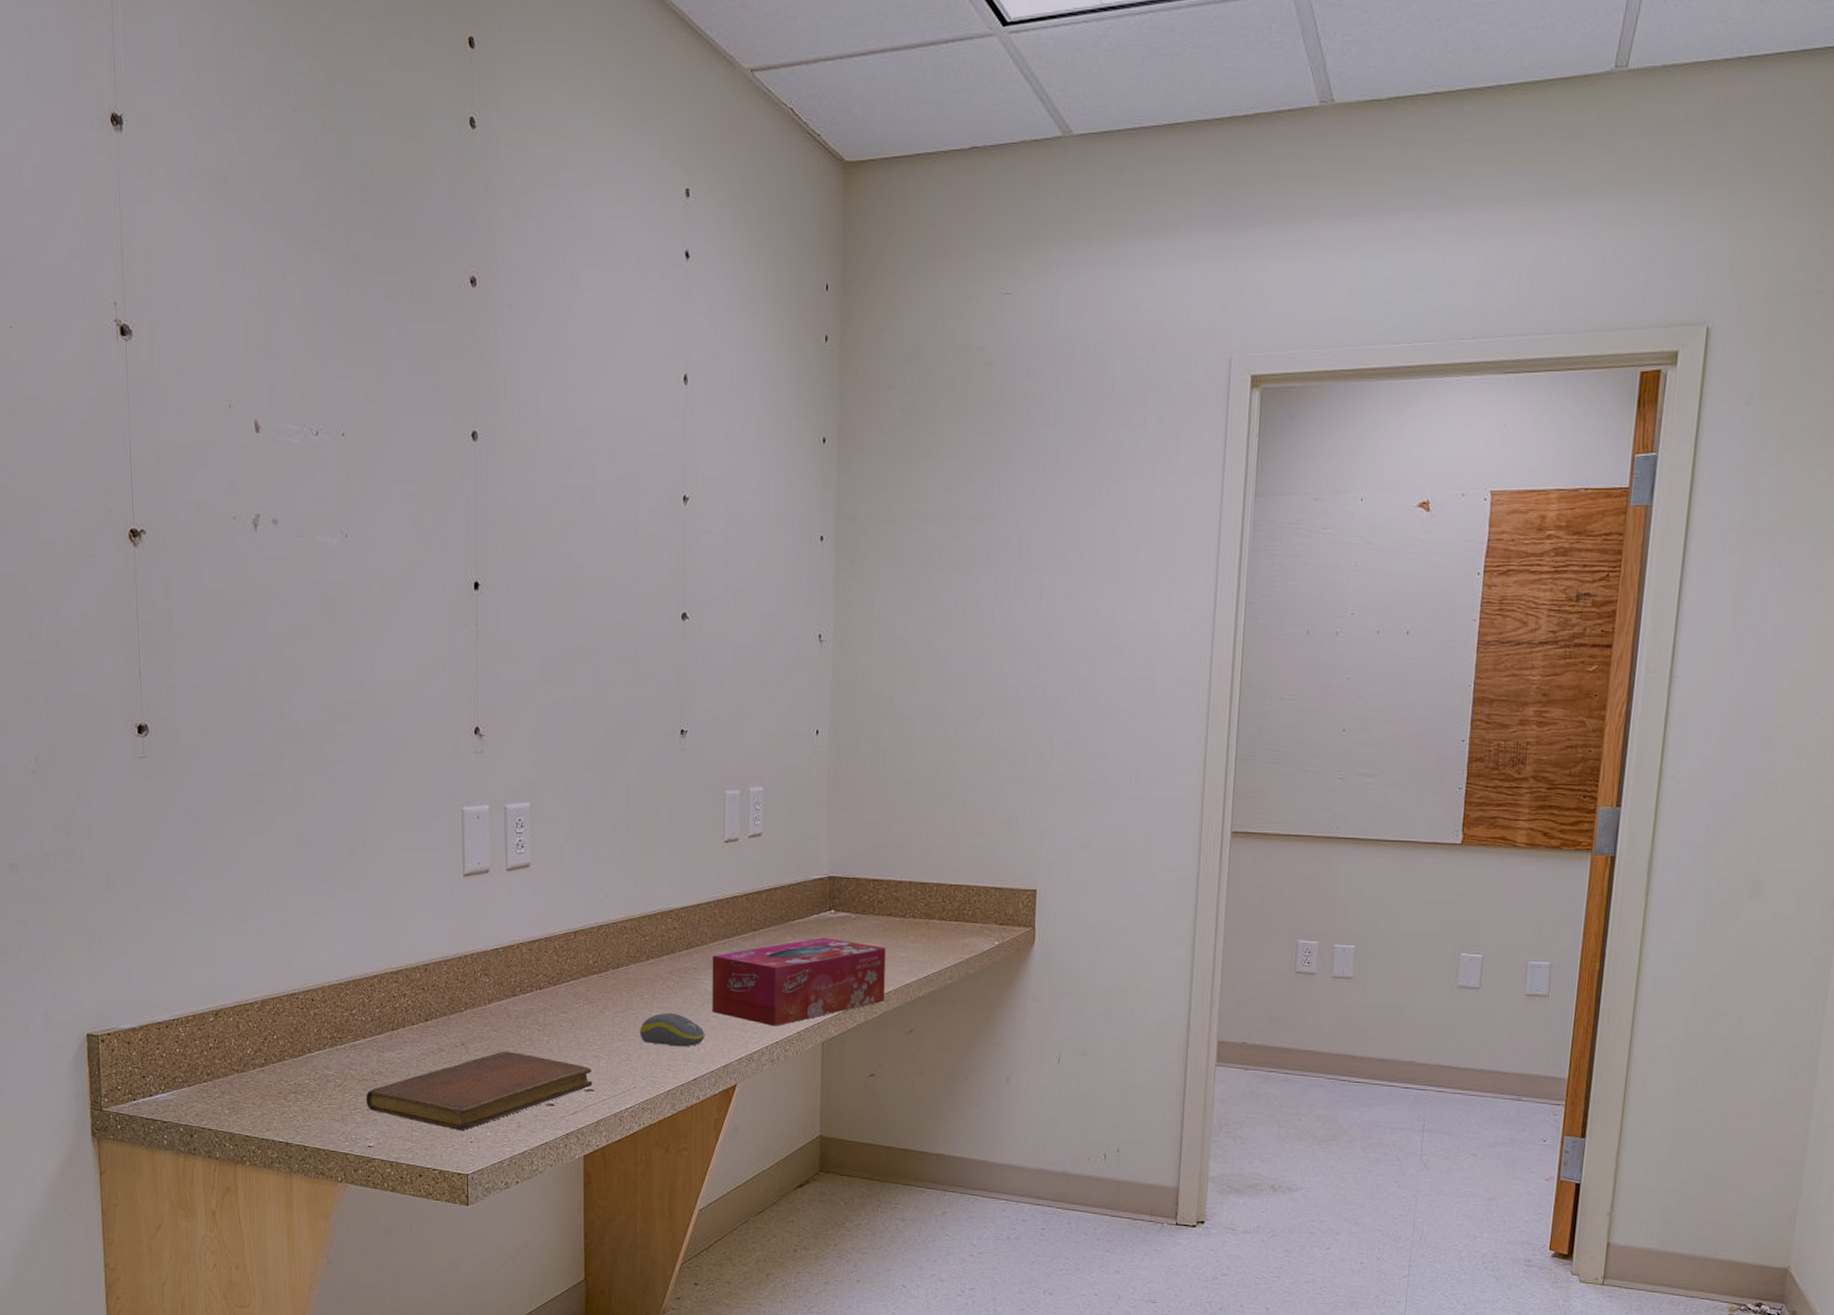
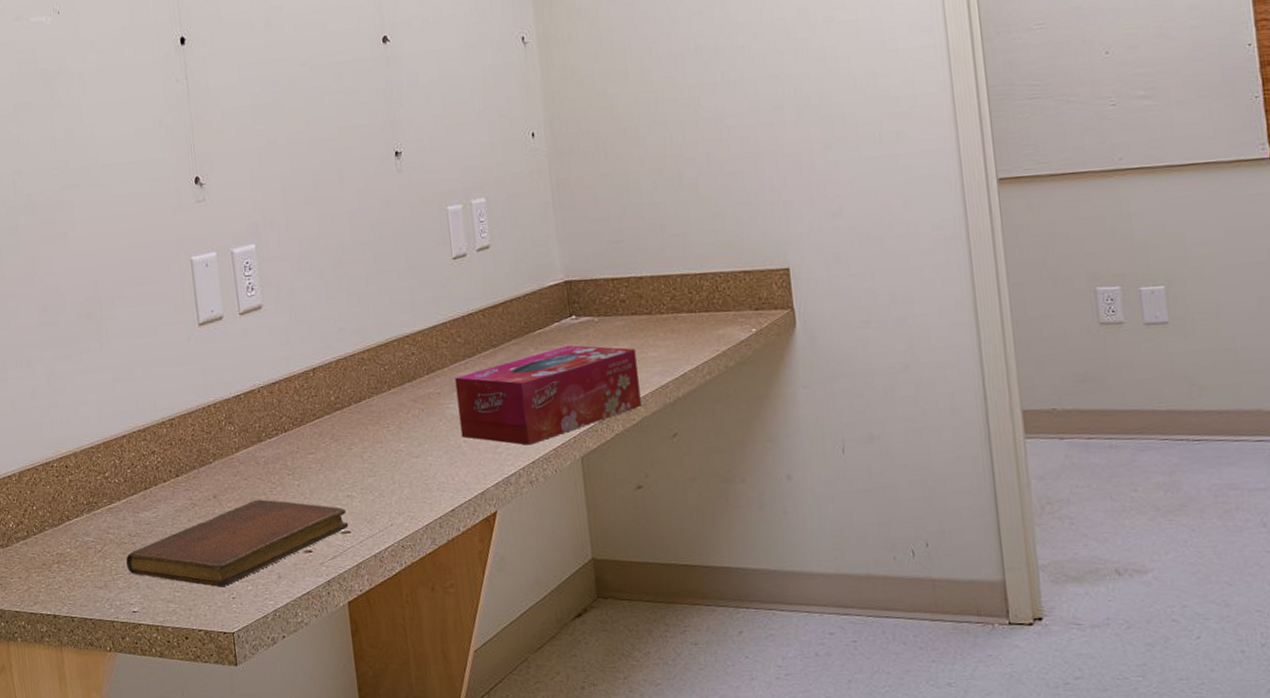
computer mouse: present [640,1012,705,1047] -> none [390,442,458,478]

